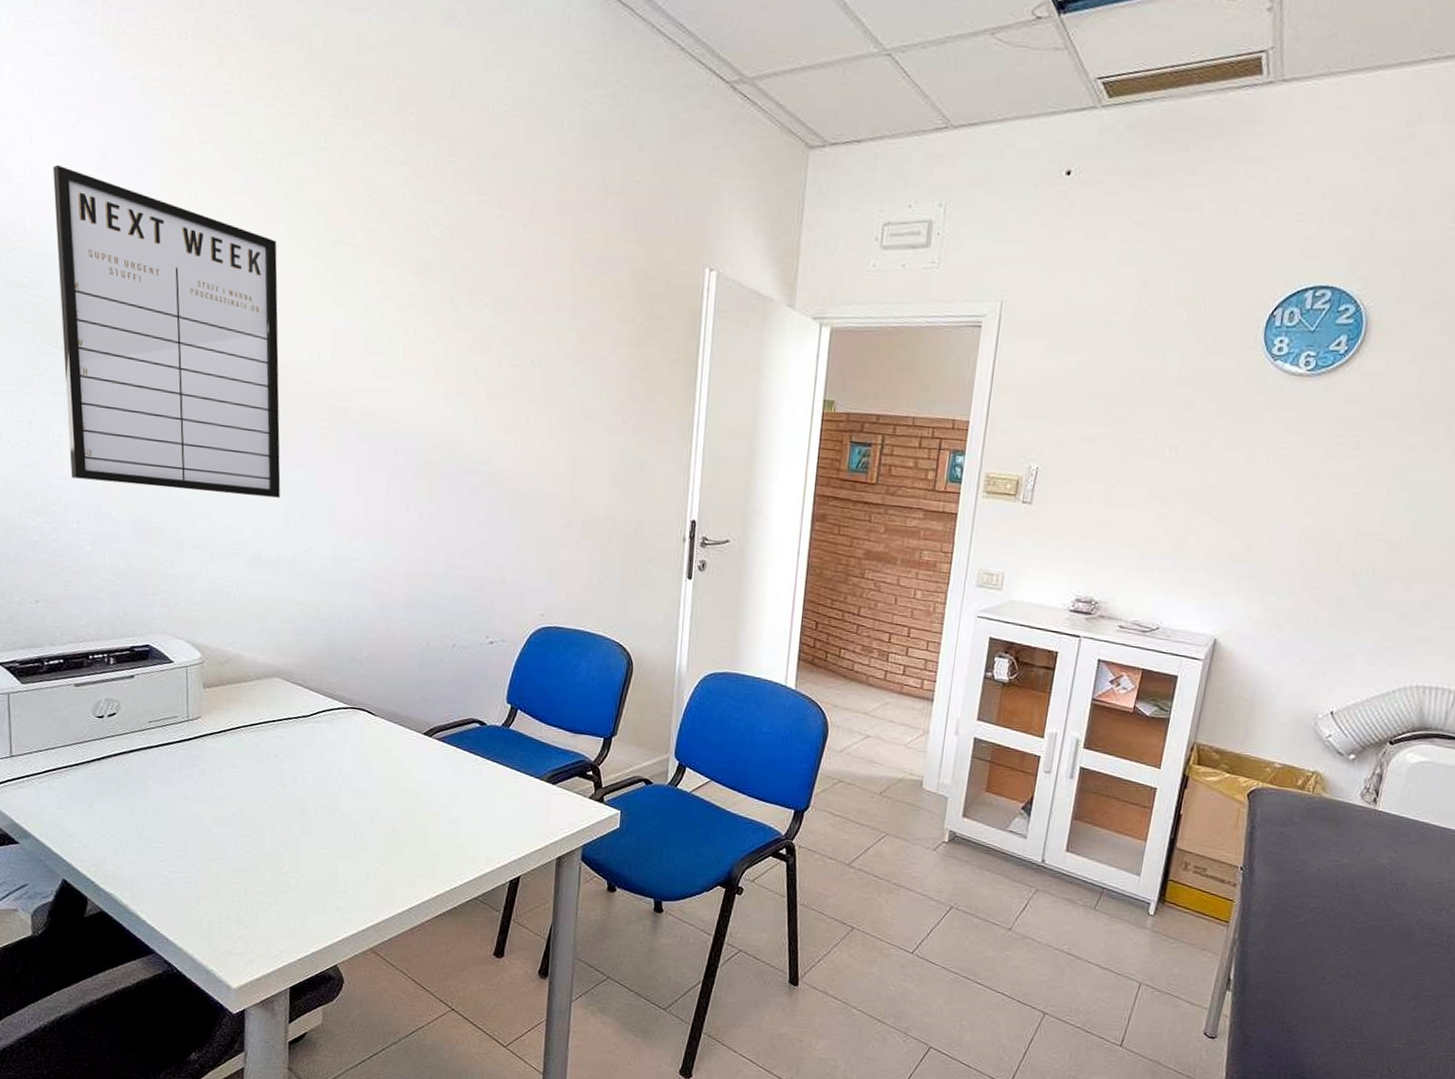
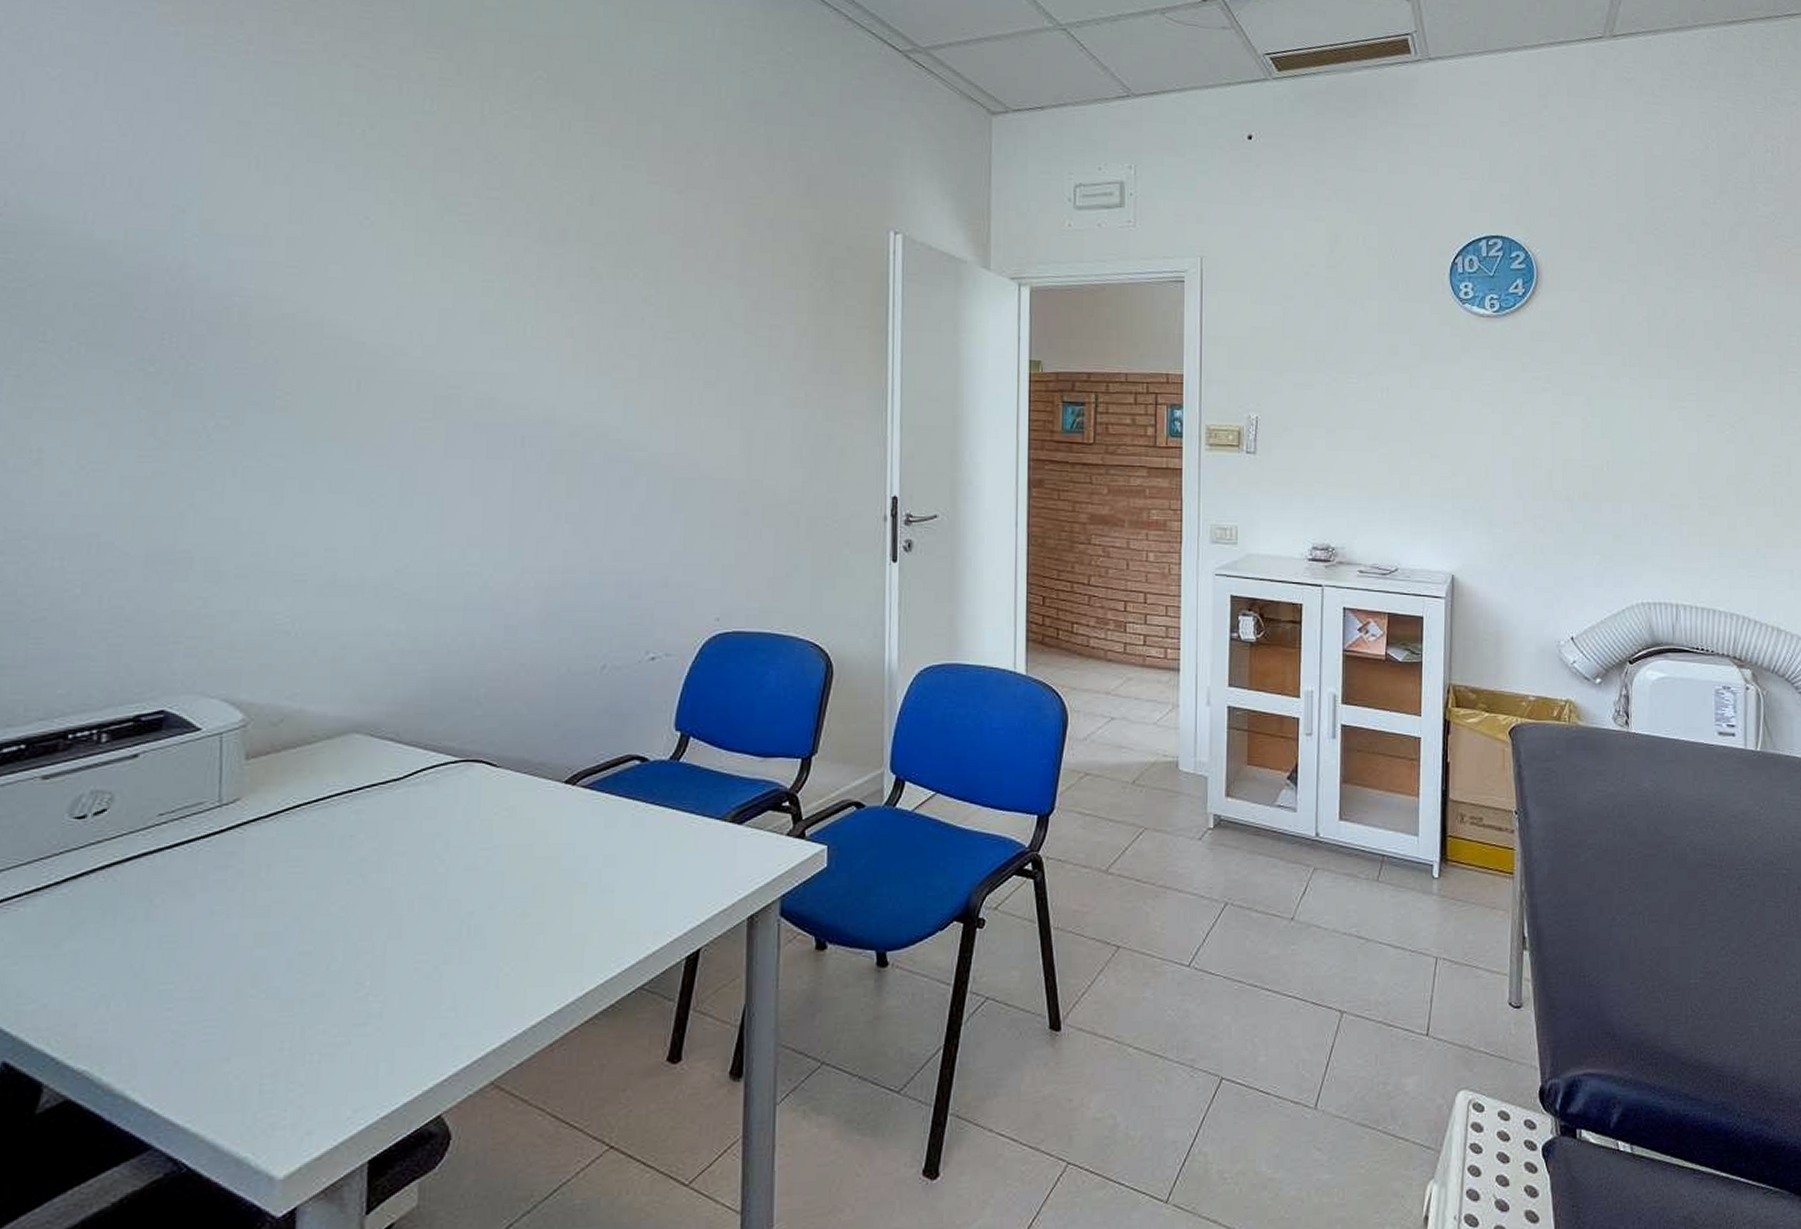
writing board: present [53,164,281,499] -> none [53,128,367,509]

